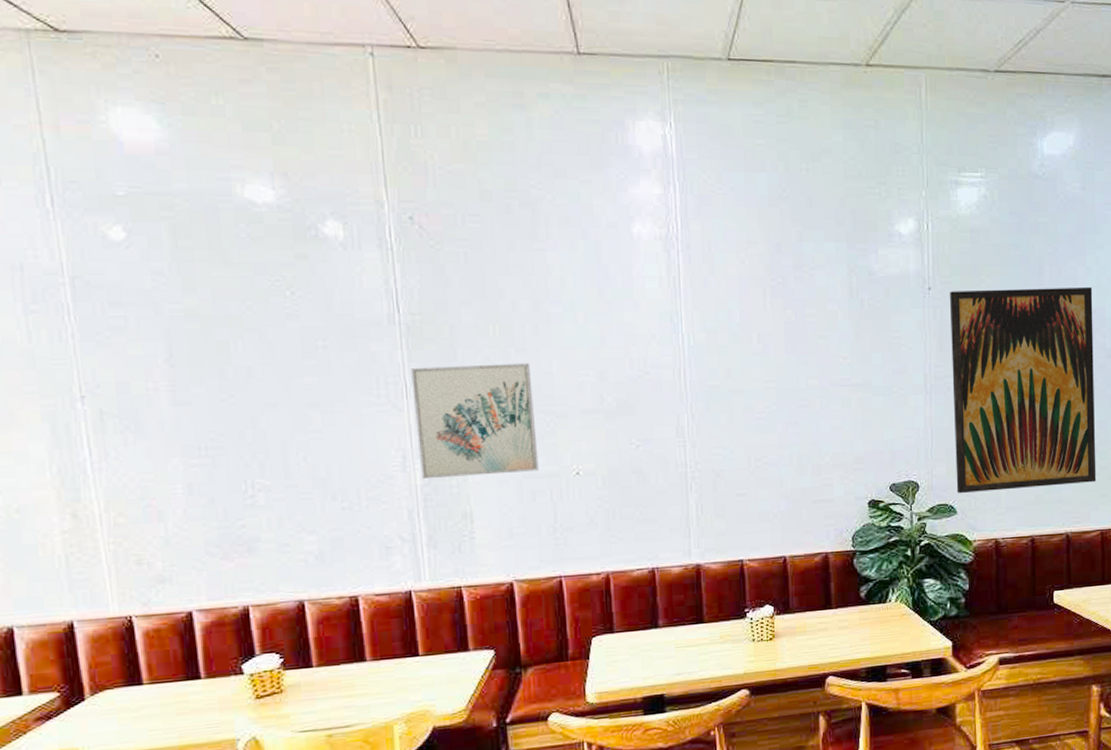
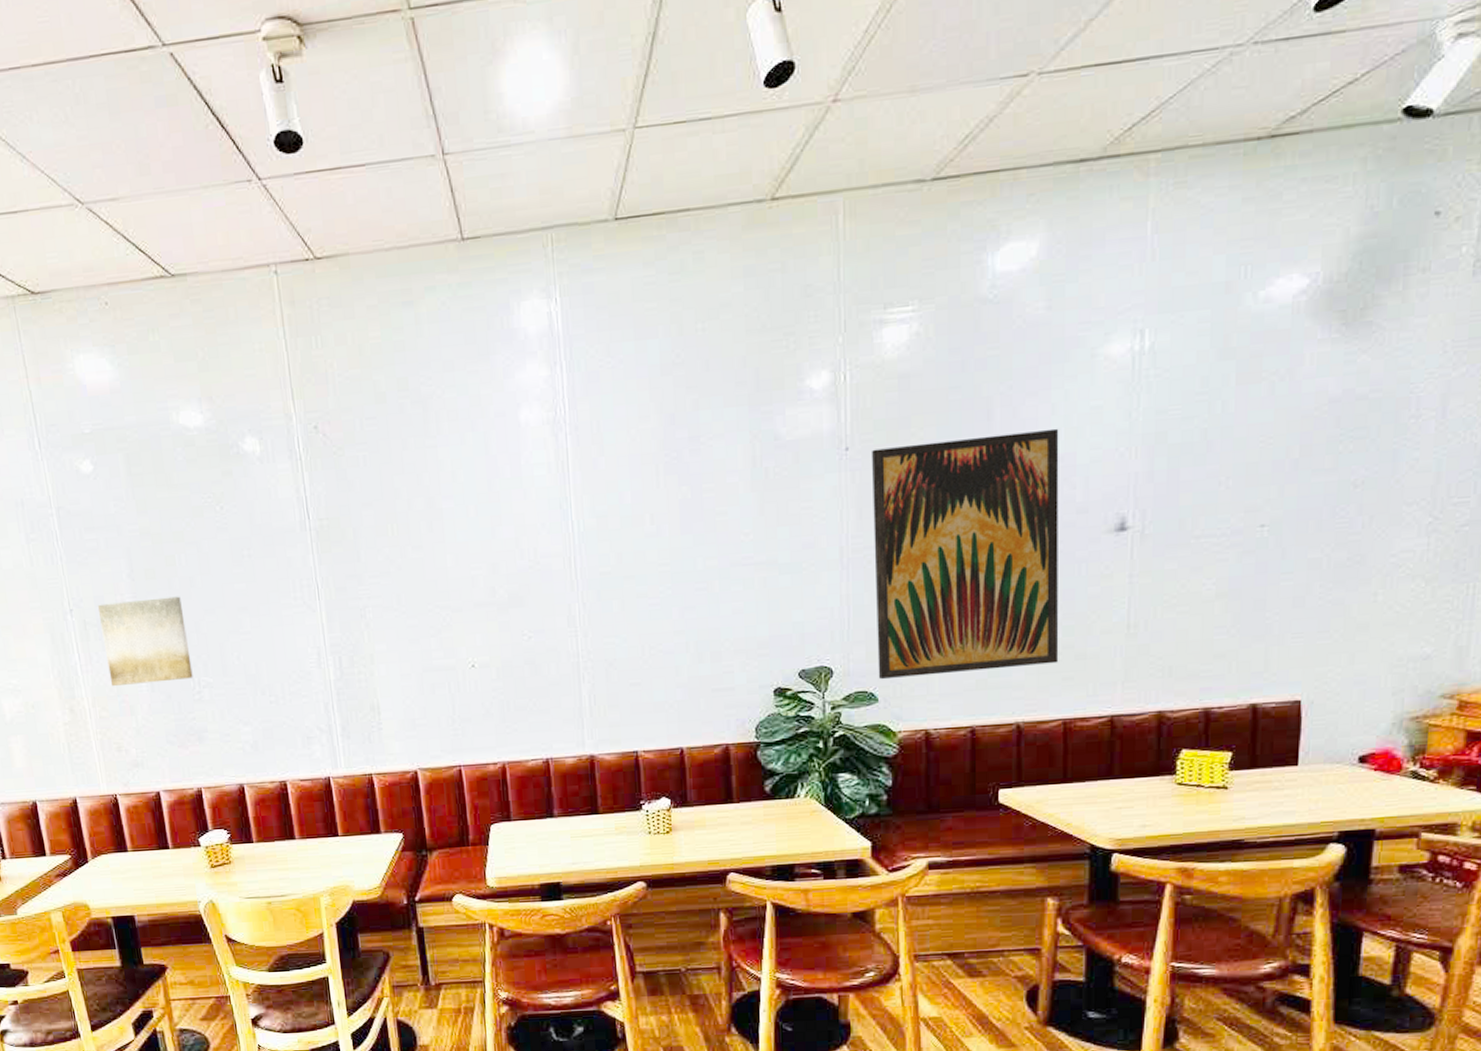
wall art: none [120,387,245,489] -> present [97,596,193,687]
wall art: present [411,363,539,480] -> none [321,560,437,675]

